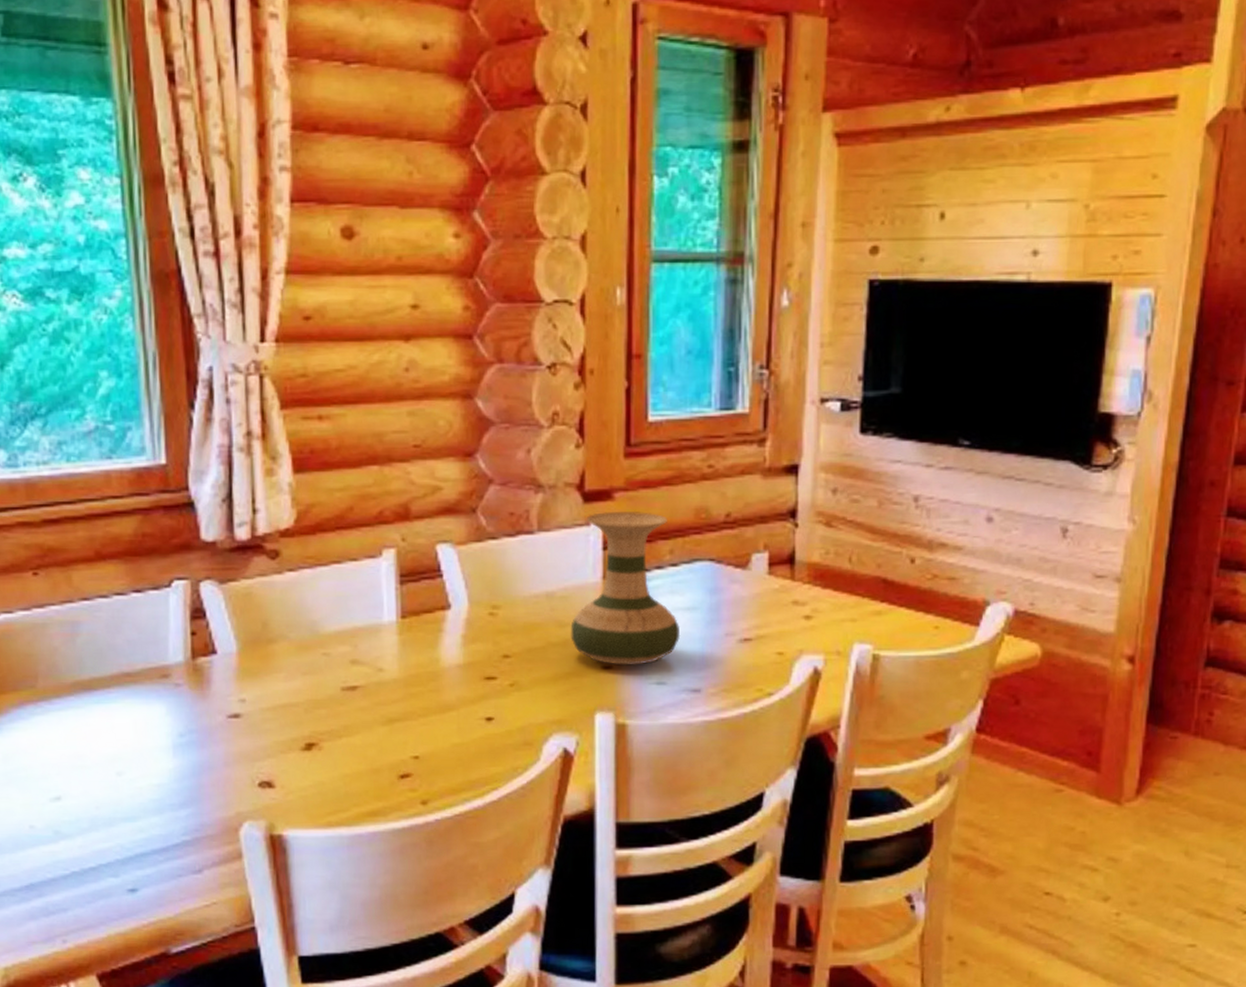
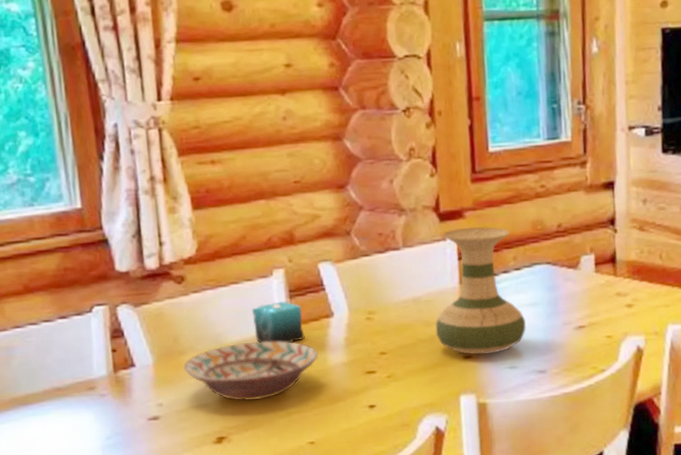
decorative bowl: none [272,633,430,703] -> present [183,341,319,401]
candle: none [355,587,415,637] -> present [251,301,305,343]

